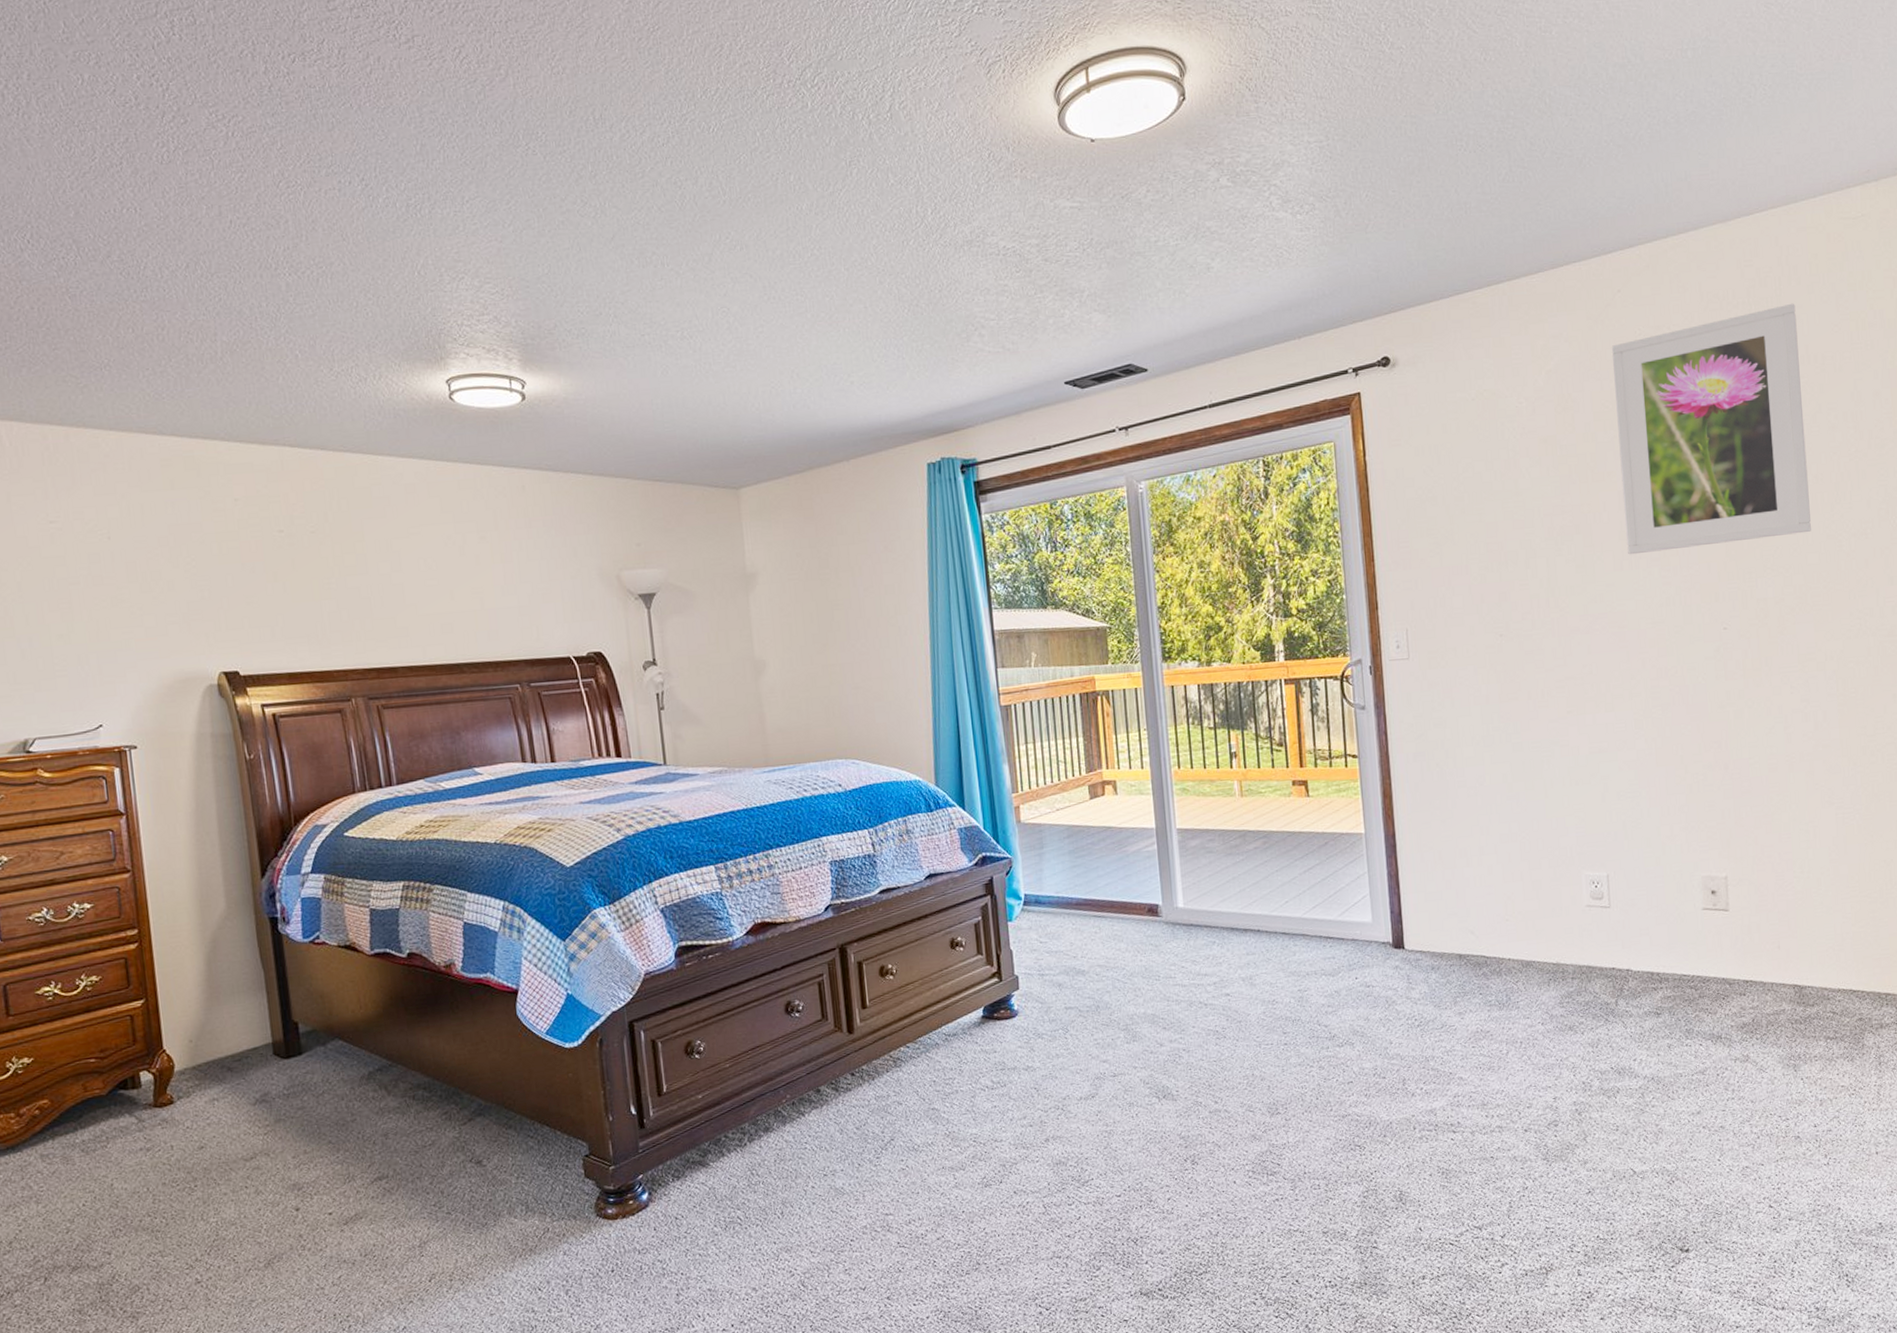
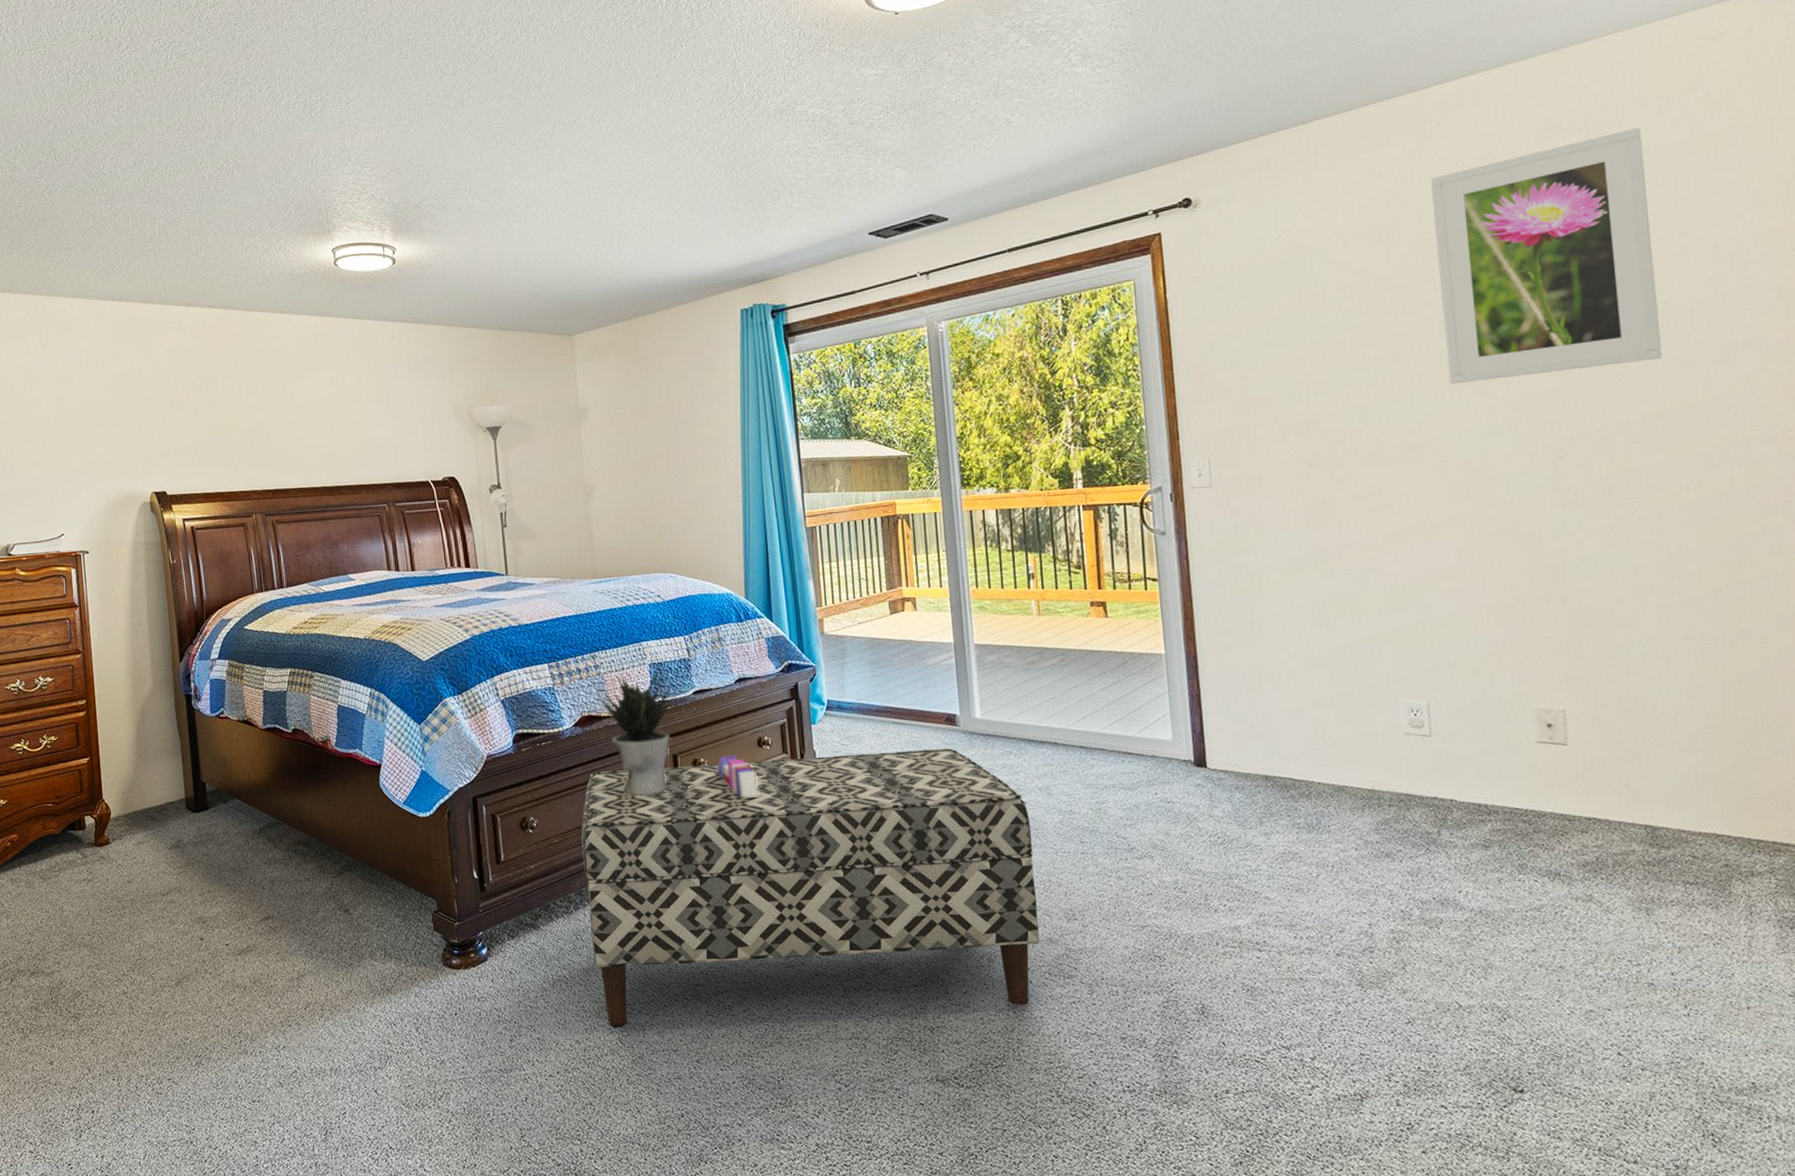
bench: none [755,941,1243,1269] -> present [581,748,1040,1027]
potted plant: none [770,869,861,1010] -> present [596,671,676,796]
books: none [906,959,952,1006] -> present [717,755,759,798]

